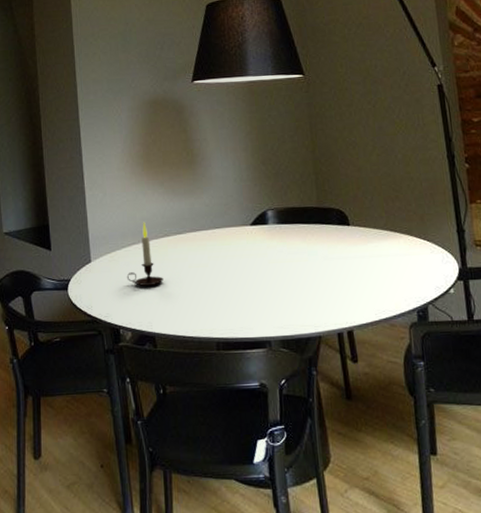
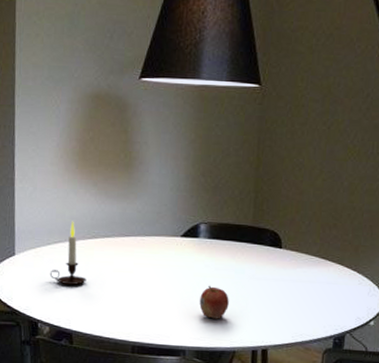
fruit: none [277,270,307,305] -> present [199,285,229,319]

